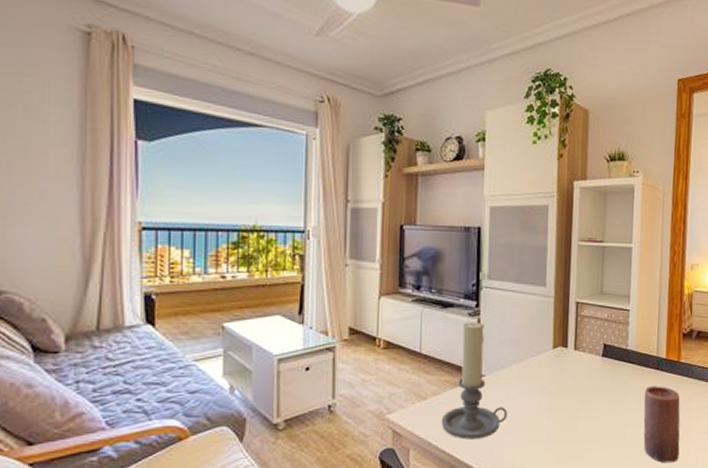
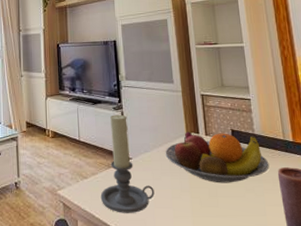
fruit bowl: none [525,345,638,404] -> present [165,131,270,183]

